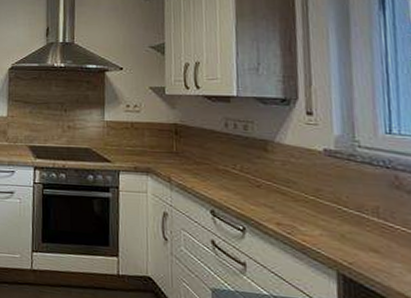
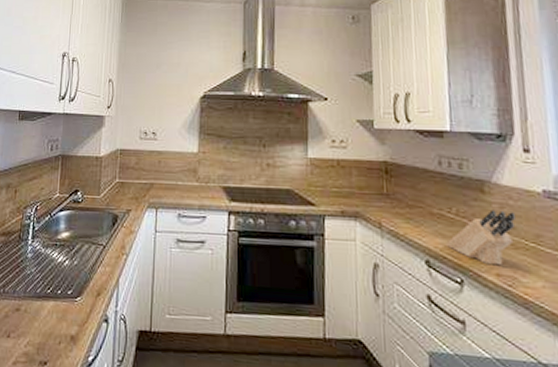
knife block: none [230,166,296,216] -> present [446,210,515,266]

